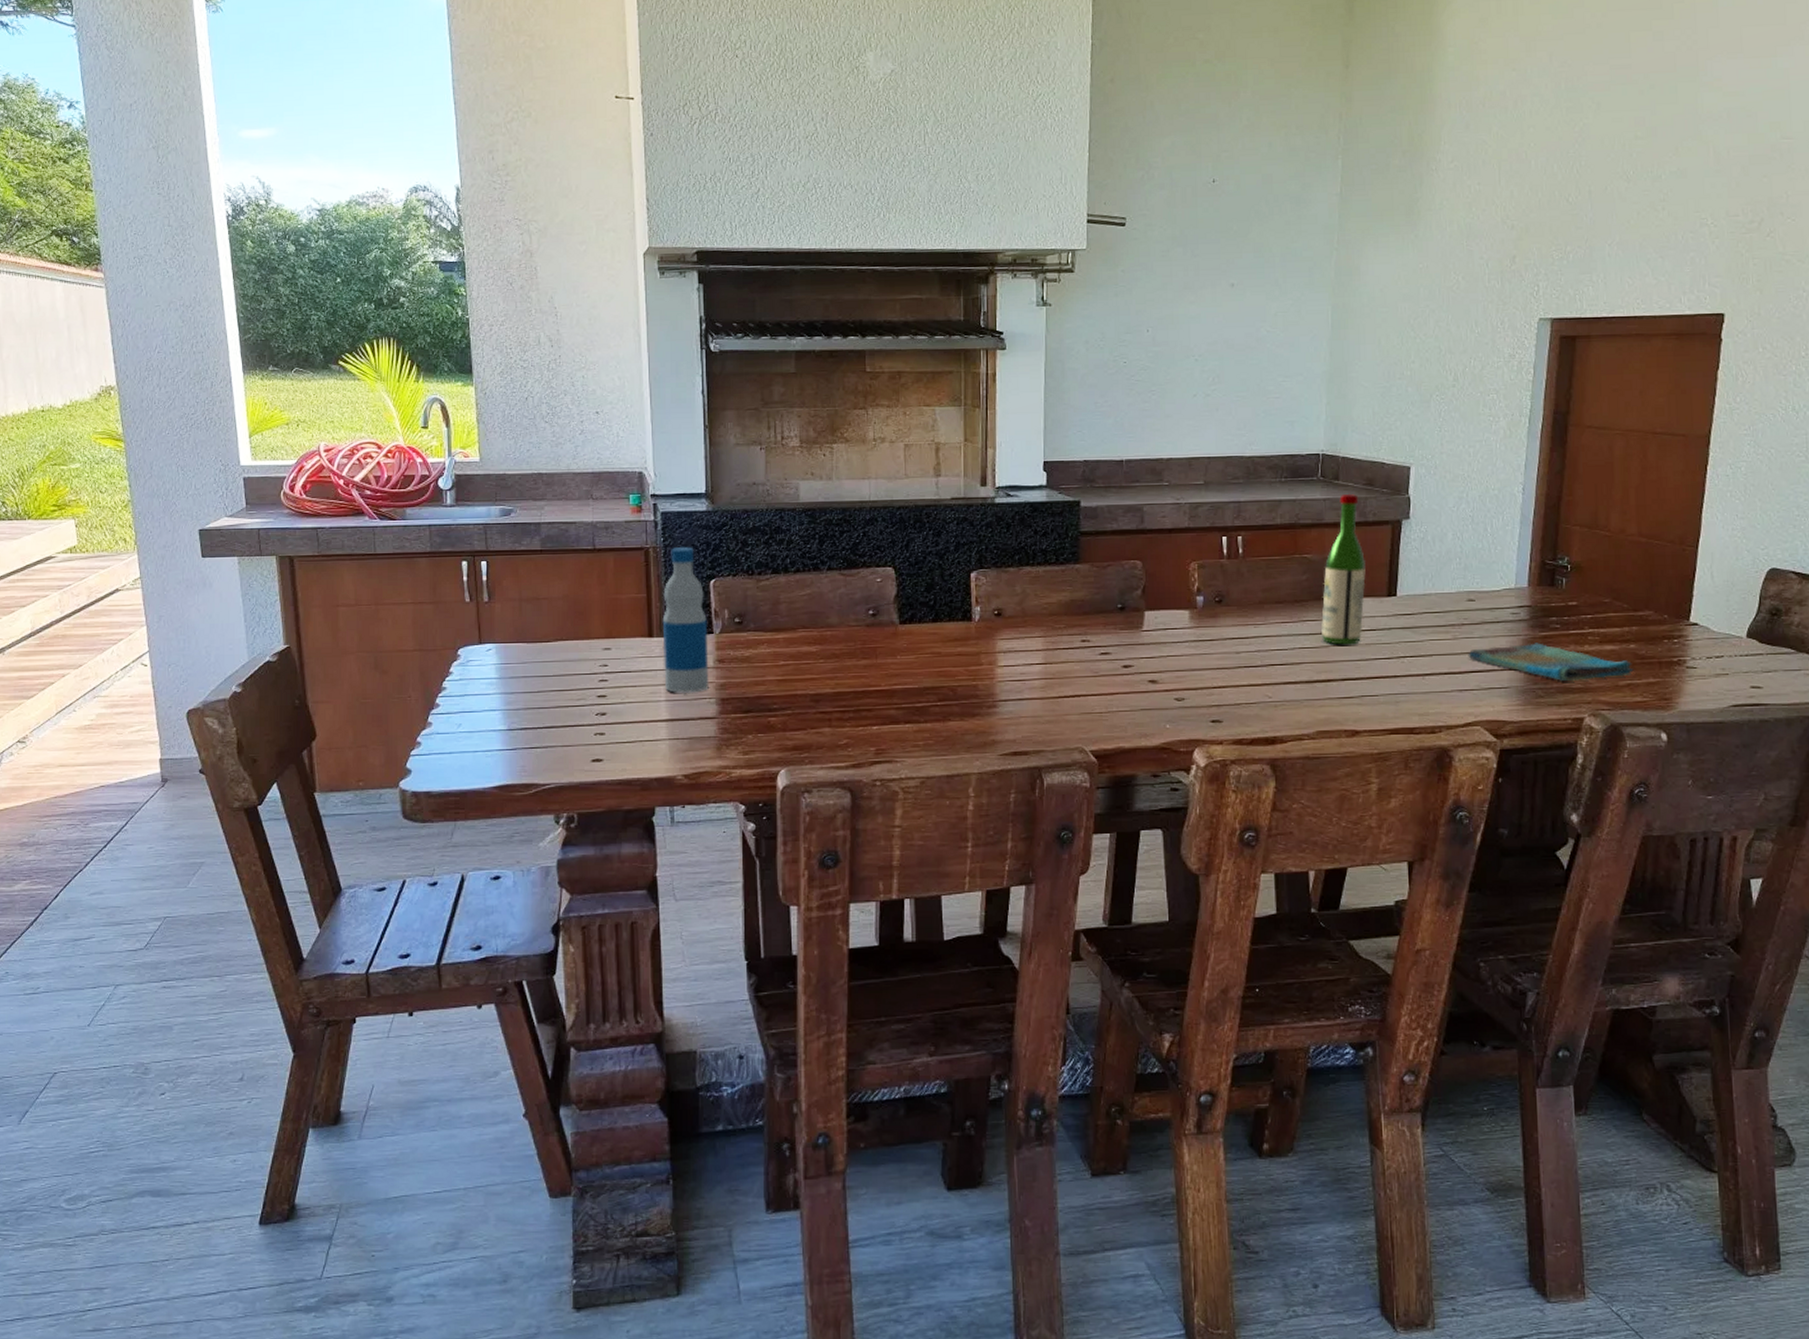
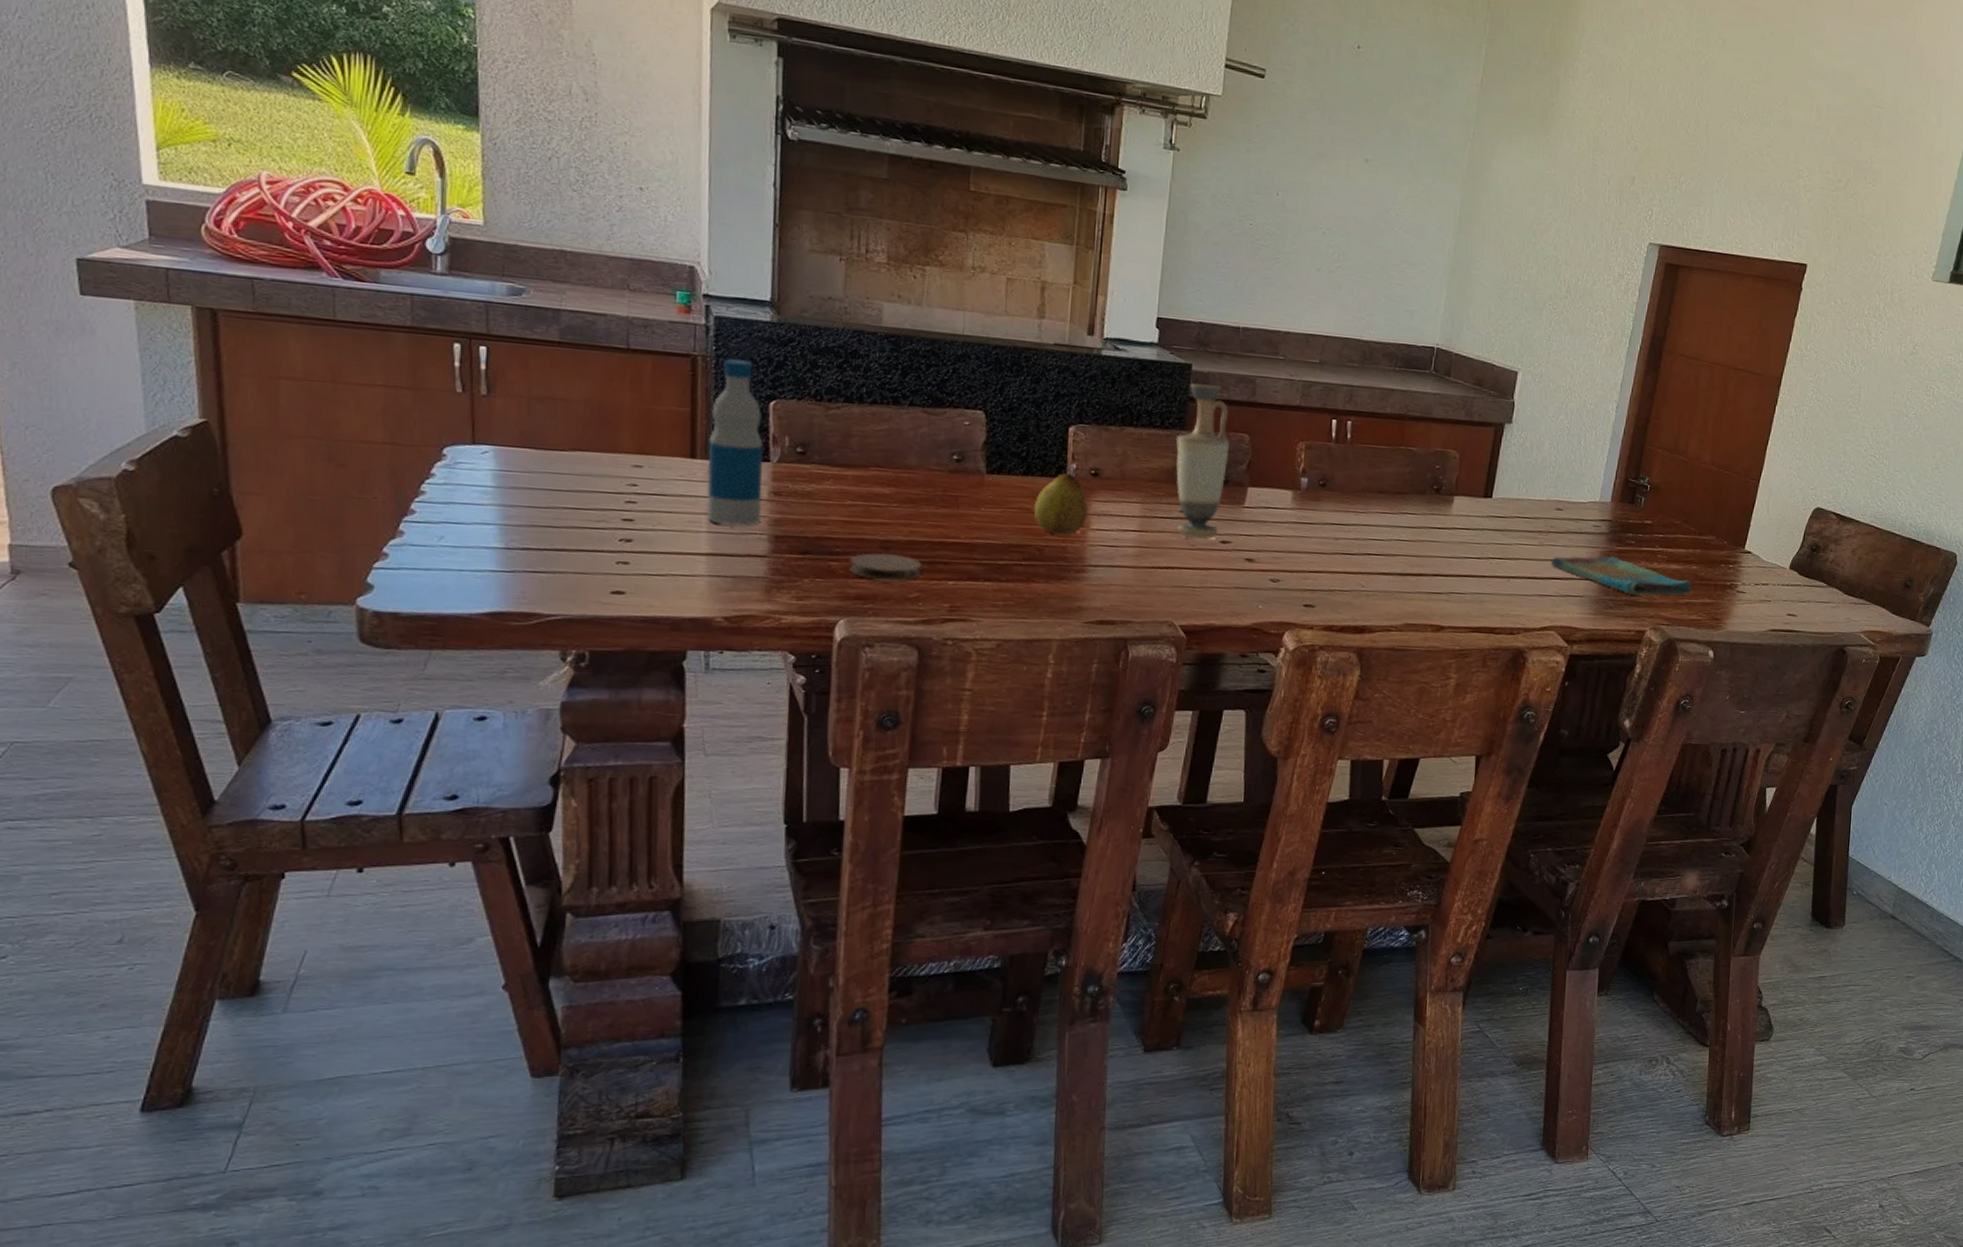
coaster: none [786,705,849,731] -> present [849,552,922,581]
fruit: none [944,609,994,673] -> present [1033,467,1088,534]
vase: none [1071,517,1124,665] -> present [1175,382,1230,539]
wine bottle: present [1320,493,1366,645] -> none [1417,391,1467,542]

